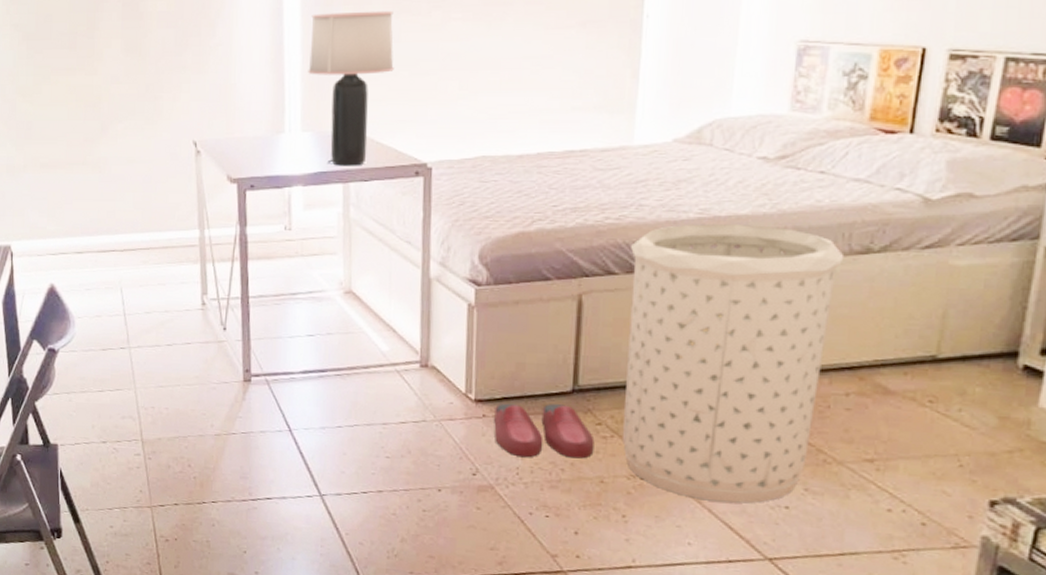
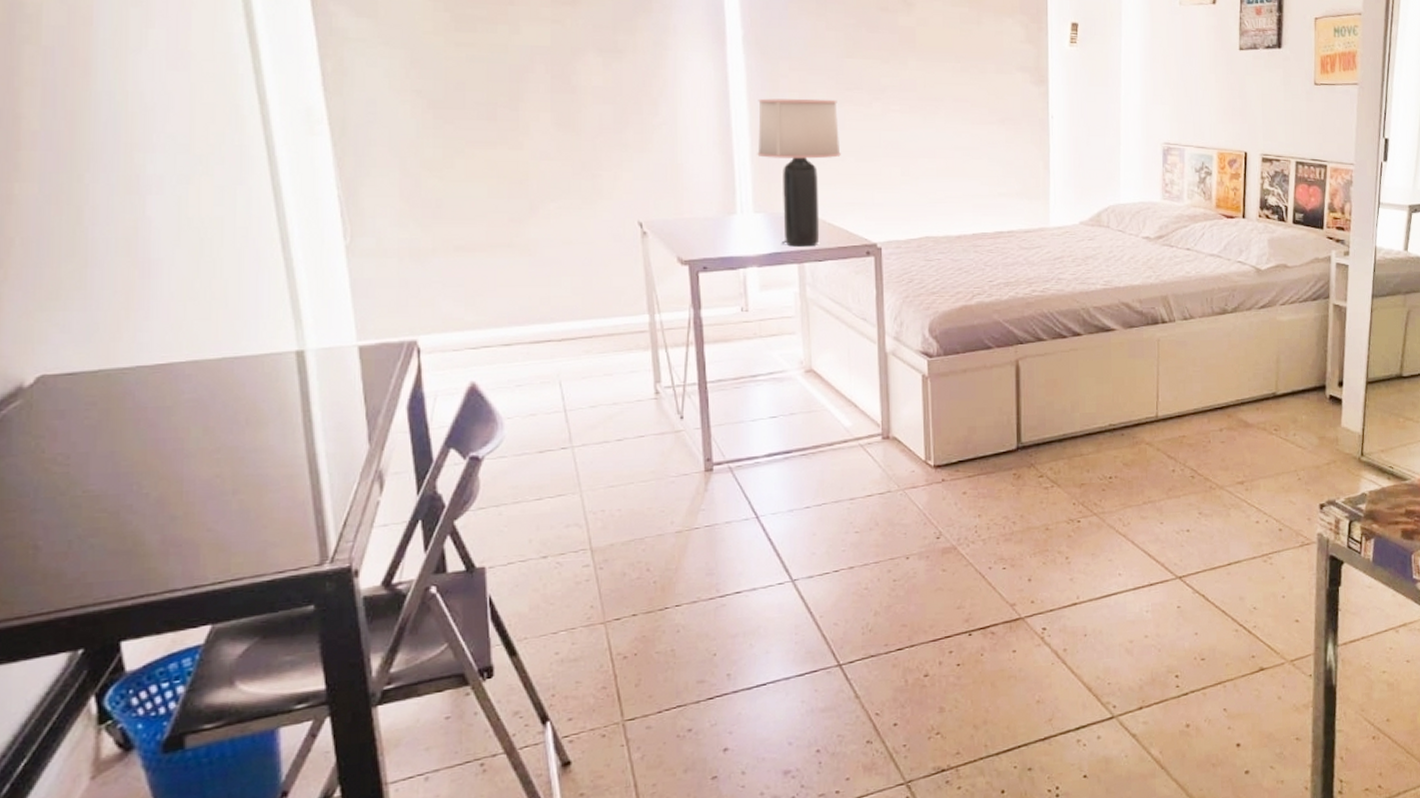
slippers: present [494,403,595,459] -> none [952,462,1039,515]
laundry basket: present [621,224,845,504] -> none [1055,293,1209,534]

